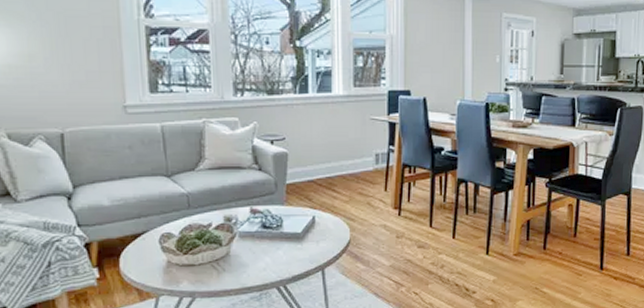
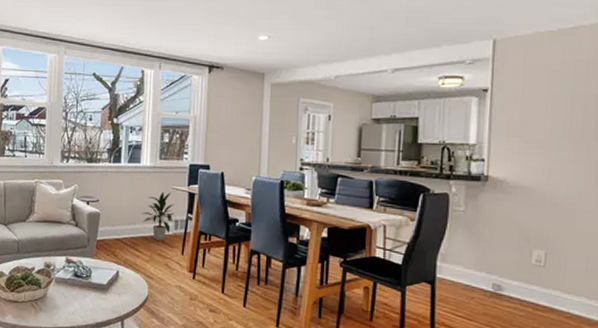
indoor plant: none [337,123,377,178] -> present [142,191,176,241]

